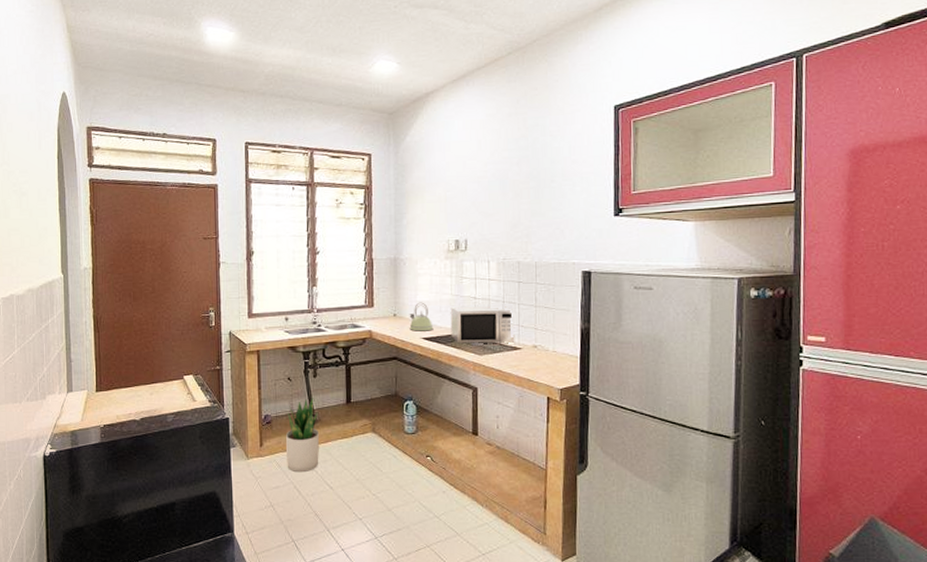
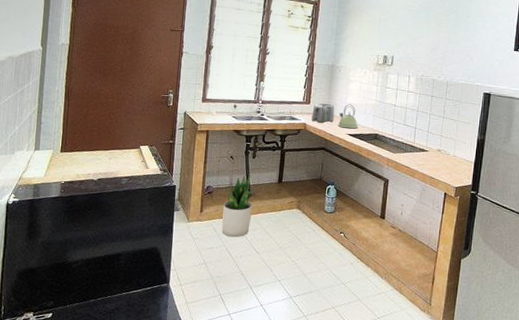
toaster: none [377,304,404,329] -> present [311,103,335,124]
microwave: present [450,305,515,344] -> none [371,110,425,146]

